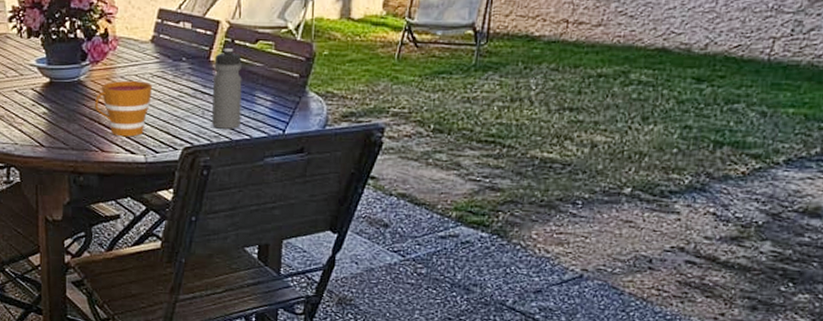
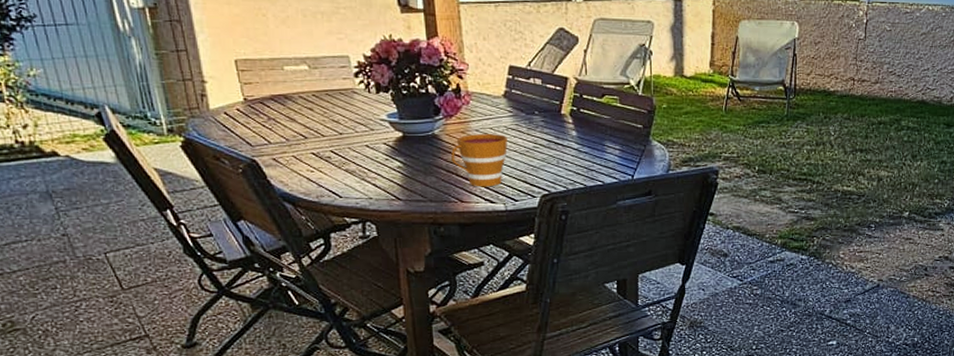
water bottle: present [212,48,242,130] -> none [564,103,593,177]

